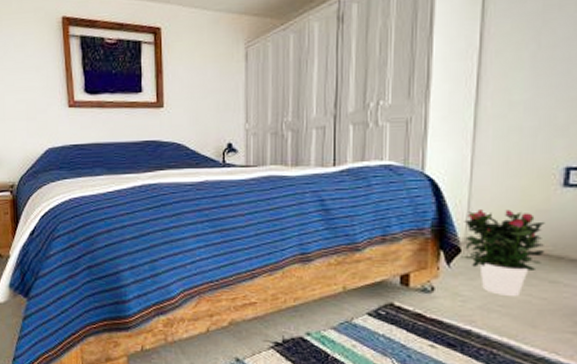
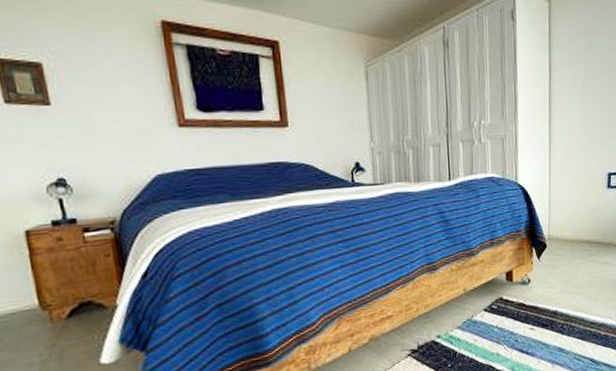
potted flower: present [461,210,545,297] -> none [547,209,600,280]

